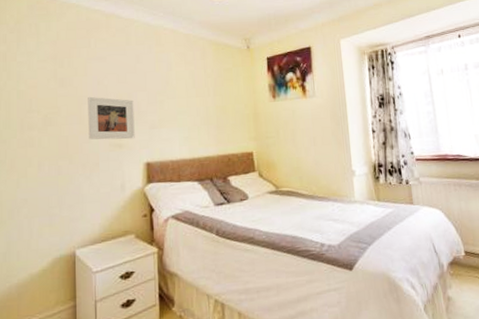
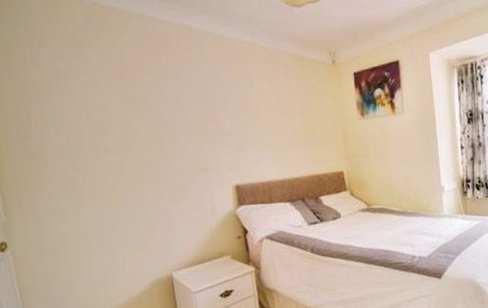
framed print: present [88,96,135,140] -> none [165,118,221,164]

